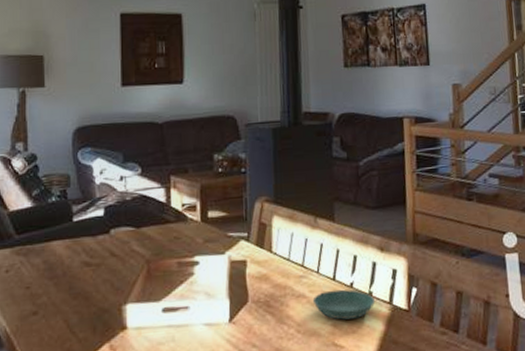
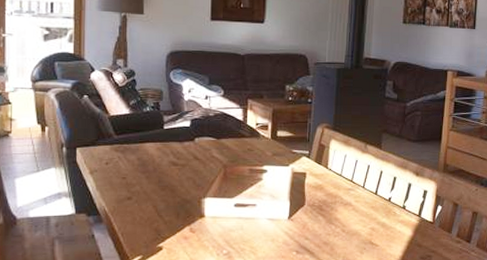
saucer: present [312,289,376,320] -> none [357,202,408,225]

